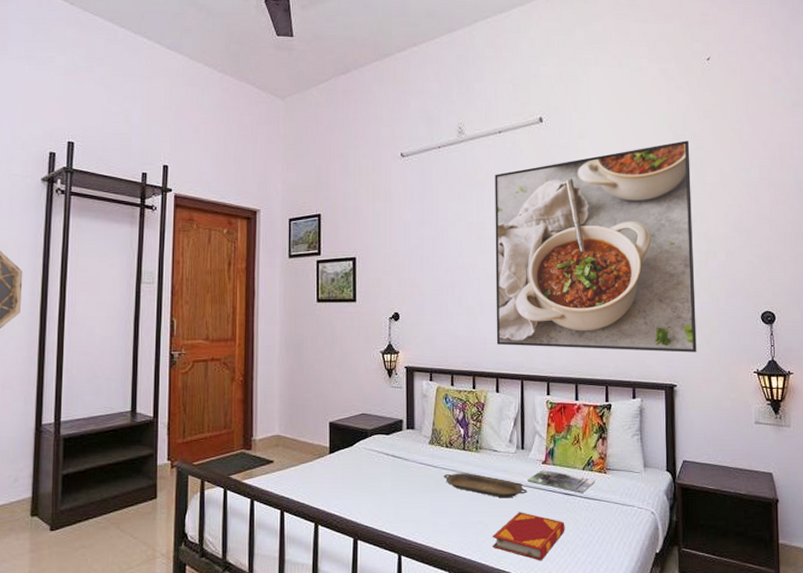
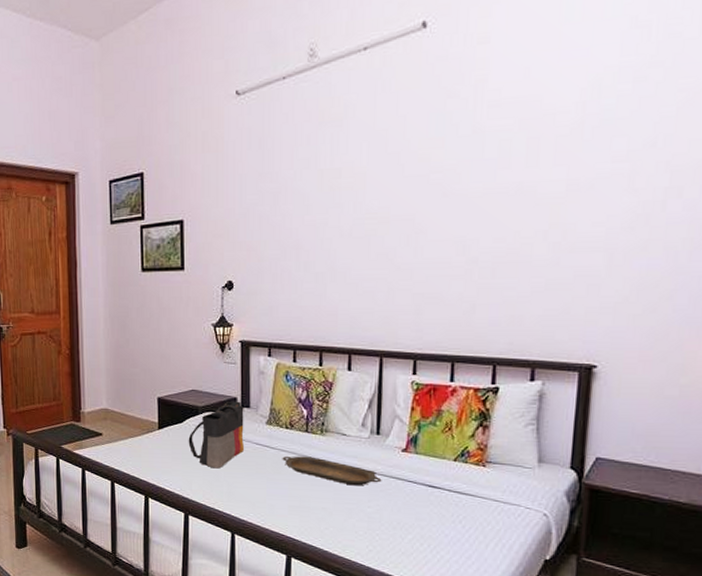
tote bag: none [358,423,410,490] -> present [188,401,245,469]
hardback book: present [492,512,565,561] -> none [336,501,427,555]
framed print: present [495,140,697,353] -> none [350,27,657,325]
magazine: present [527,469,595,494] -> none [382,458,470,487]

